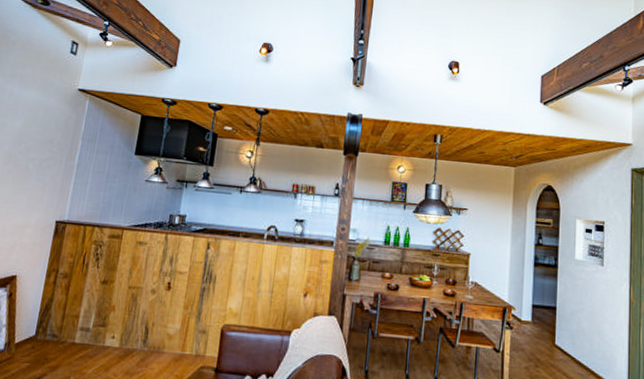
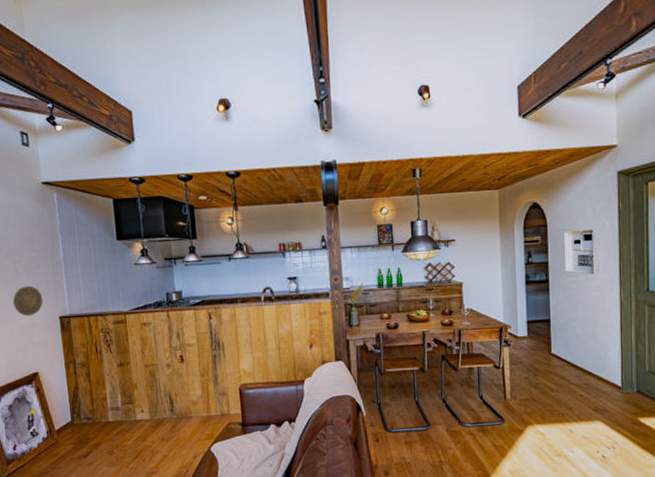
decorative plate: none [13,184,46,216] -> present [12,285,43,317]

